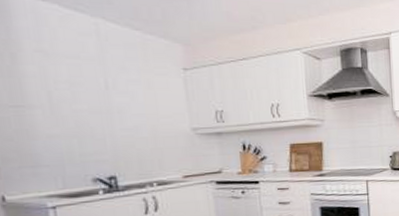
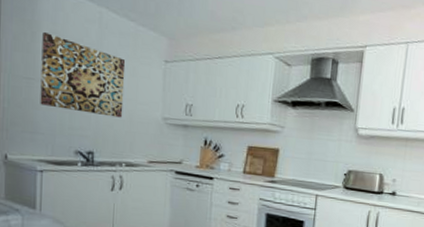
wall art: none [25,51,144,136] -> present [40,31,126,118]

